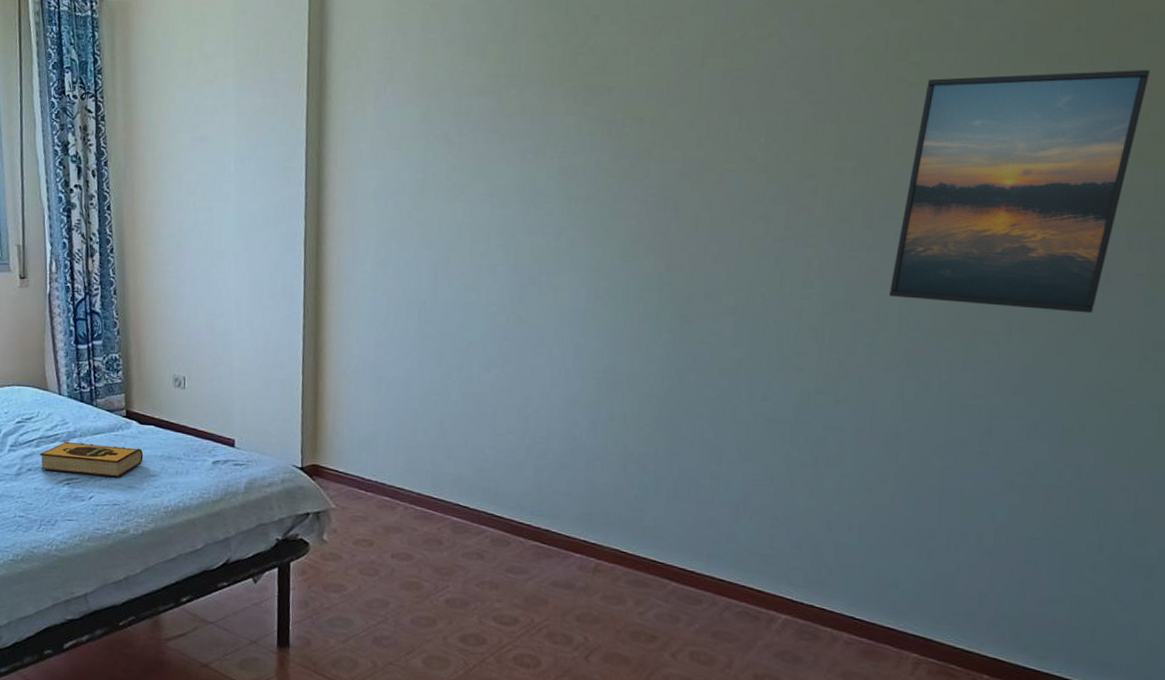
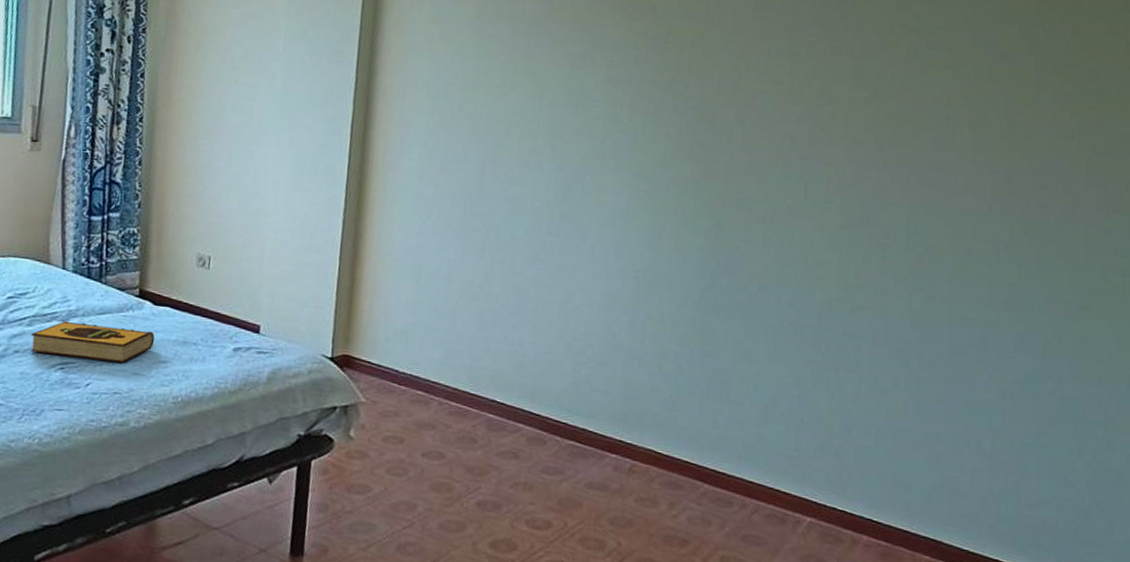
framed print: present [889,69,1150,313] -> none [898,28,1097,240]

